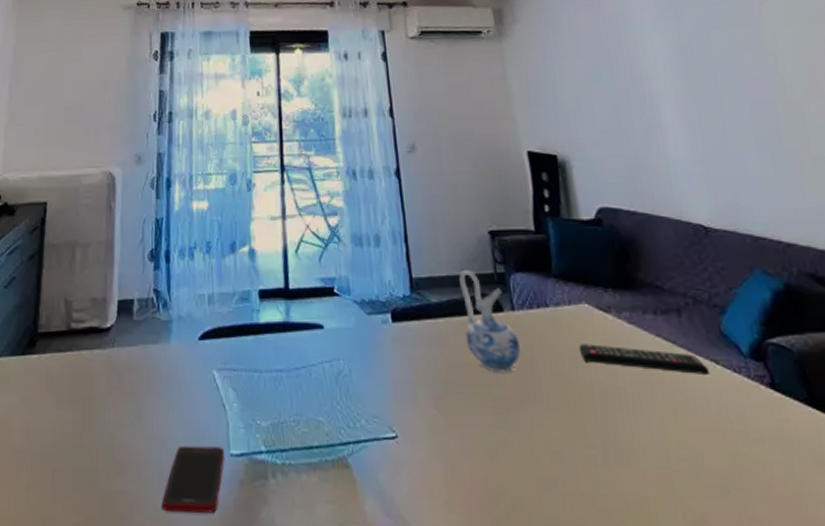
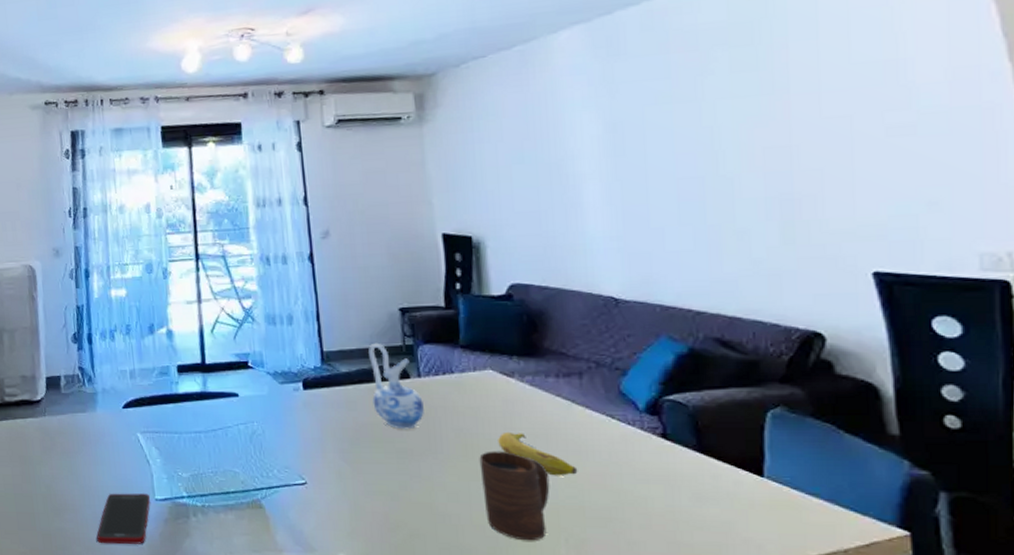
remote control: present [578,344,710,375] -> none [480,404,605,427]
cup: none [581,400,662,516] -> present [479,451,550,541]
fruit: none [600,377,688,433] -> present [498,431,578,476]

